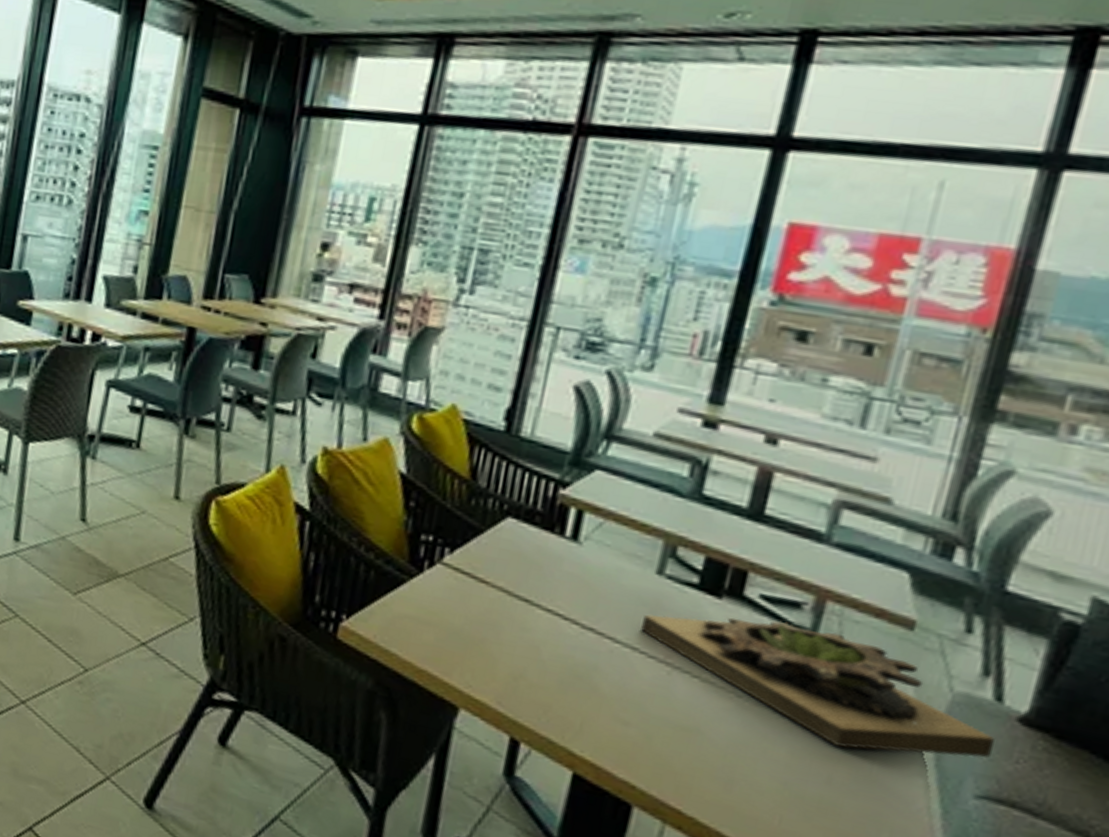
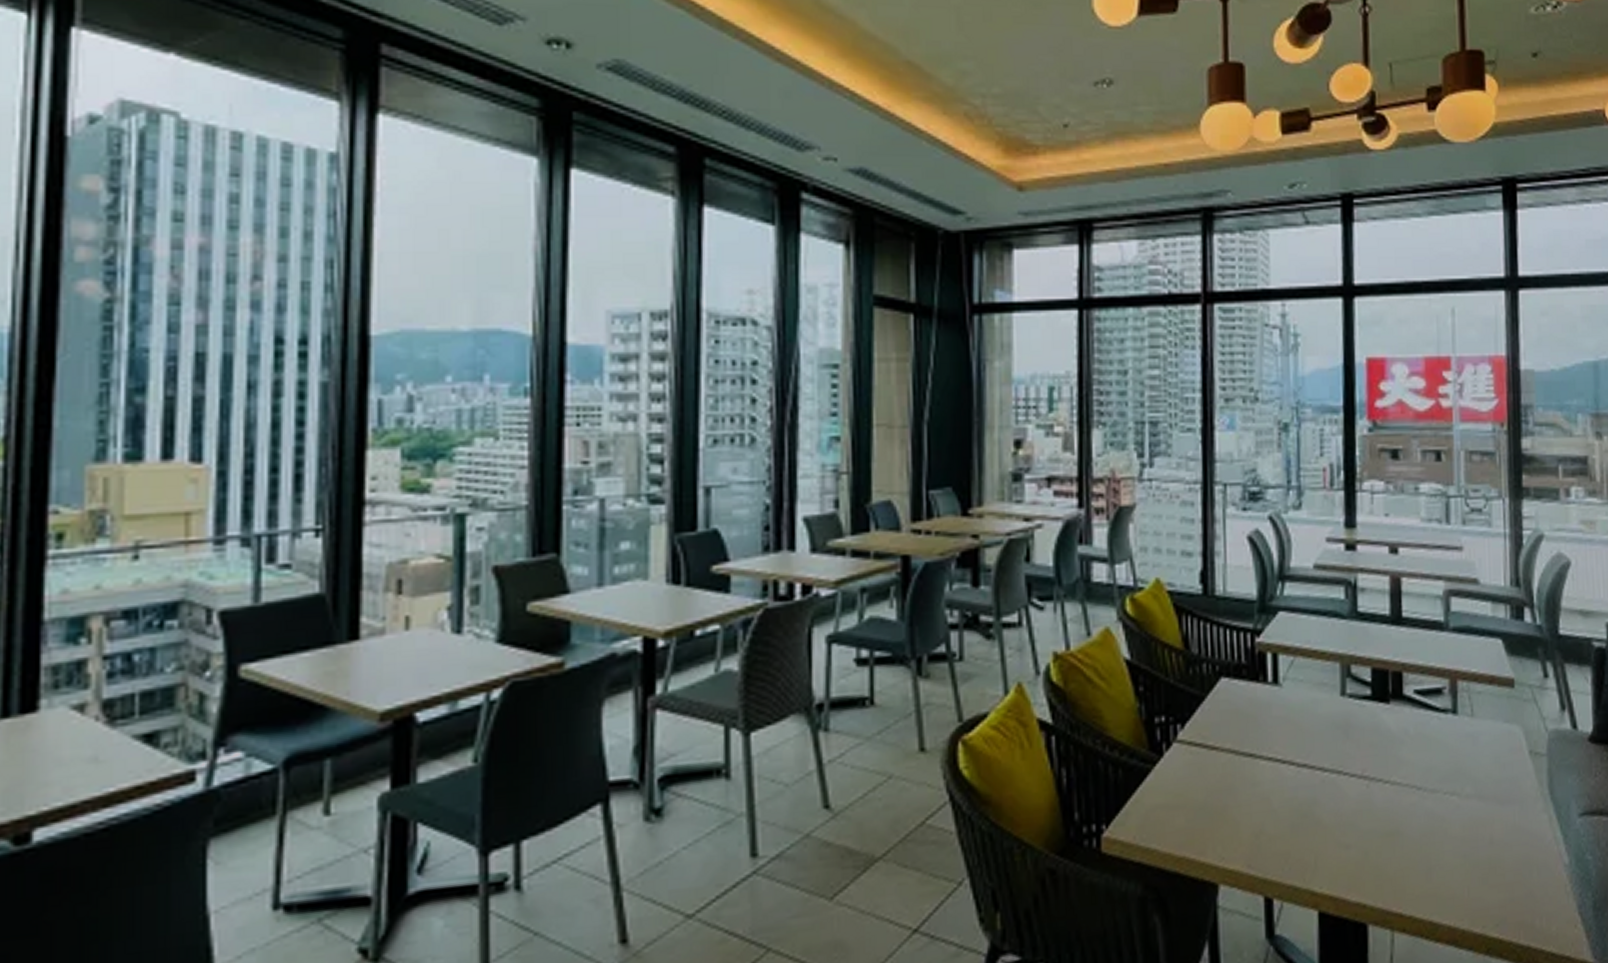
succulent planter: present [641,614,995,759] -> none [1340,707,1581,808]

